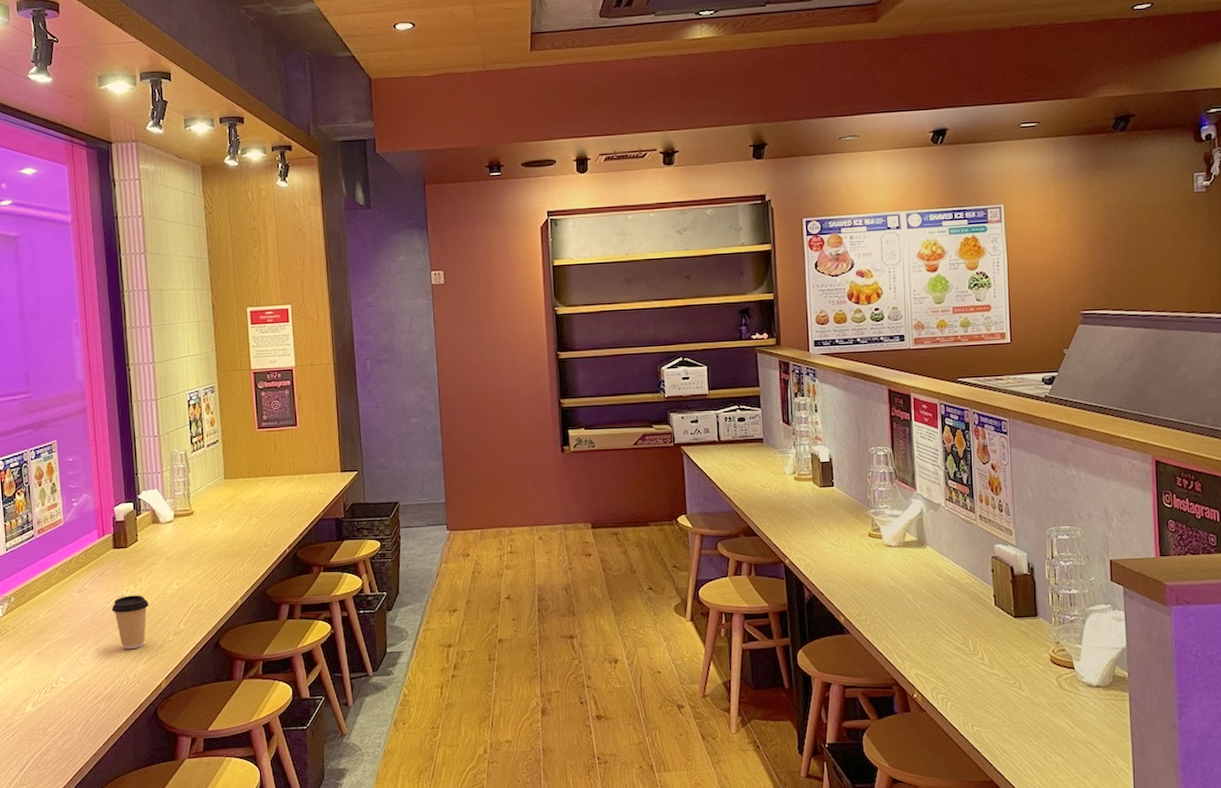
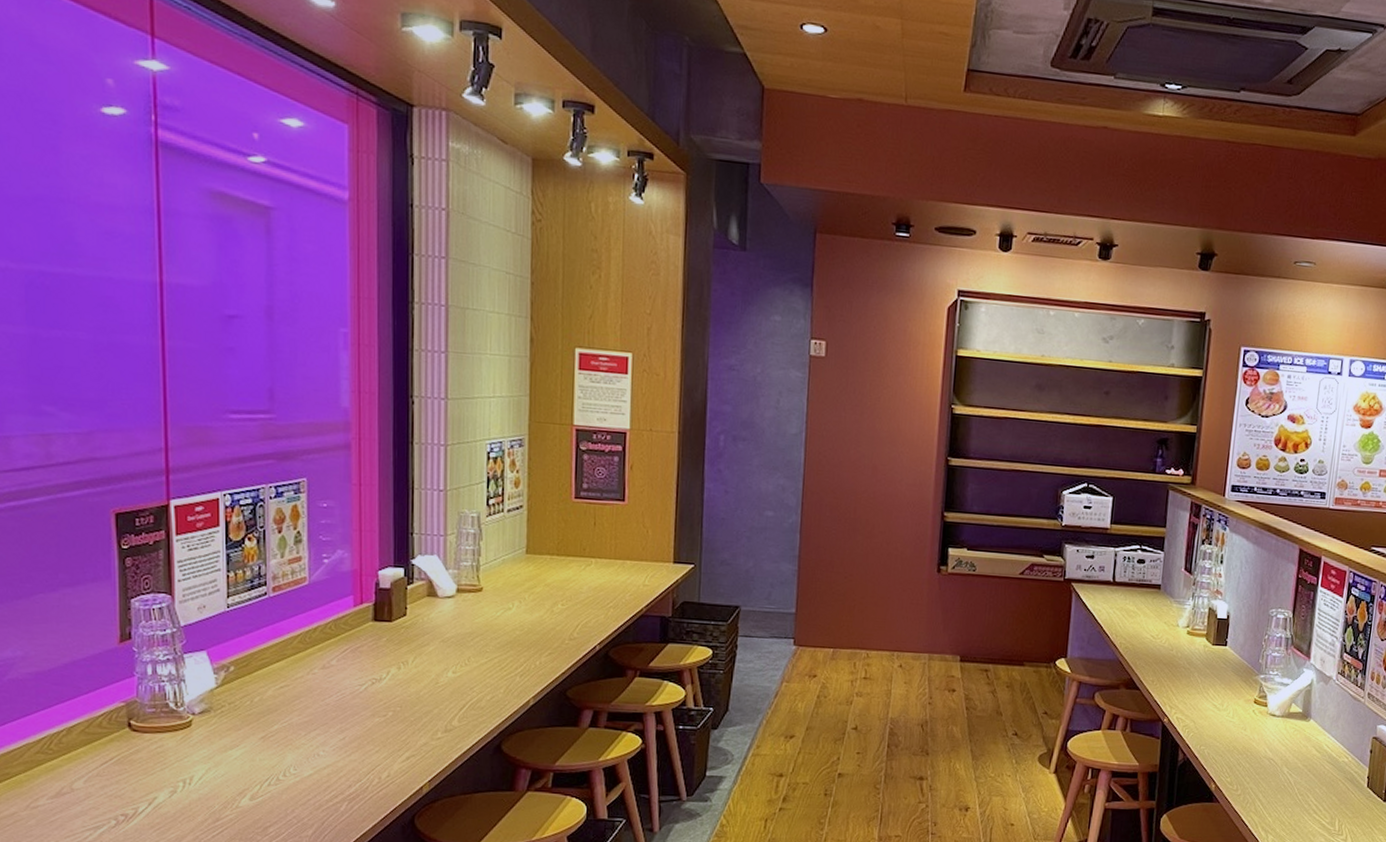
coffee cup: present [111,595,149,650] -> none [364,679,414,744]

